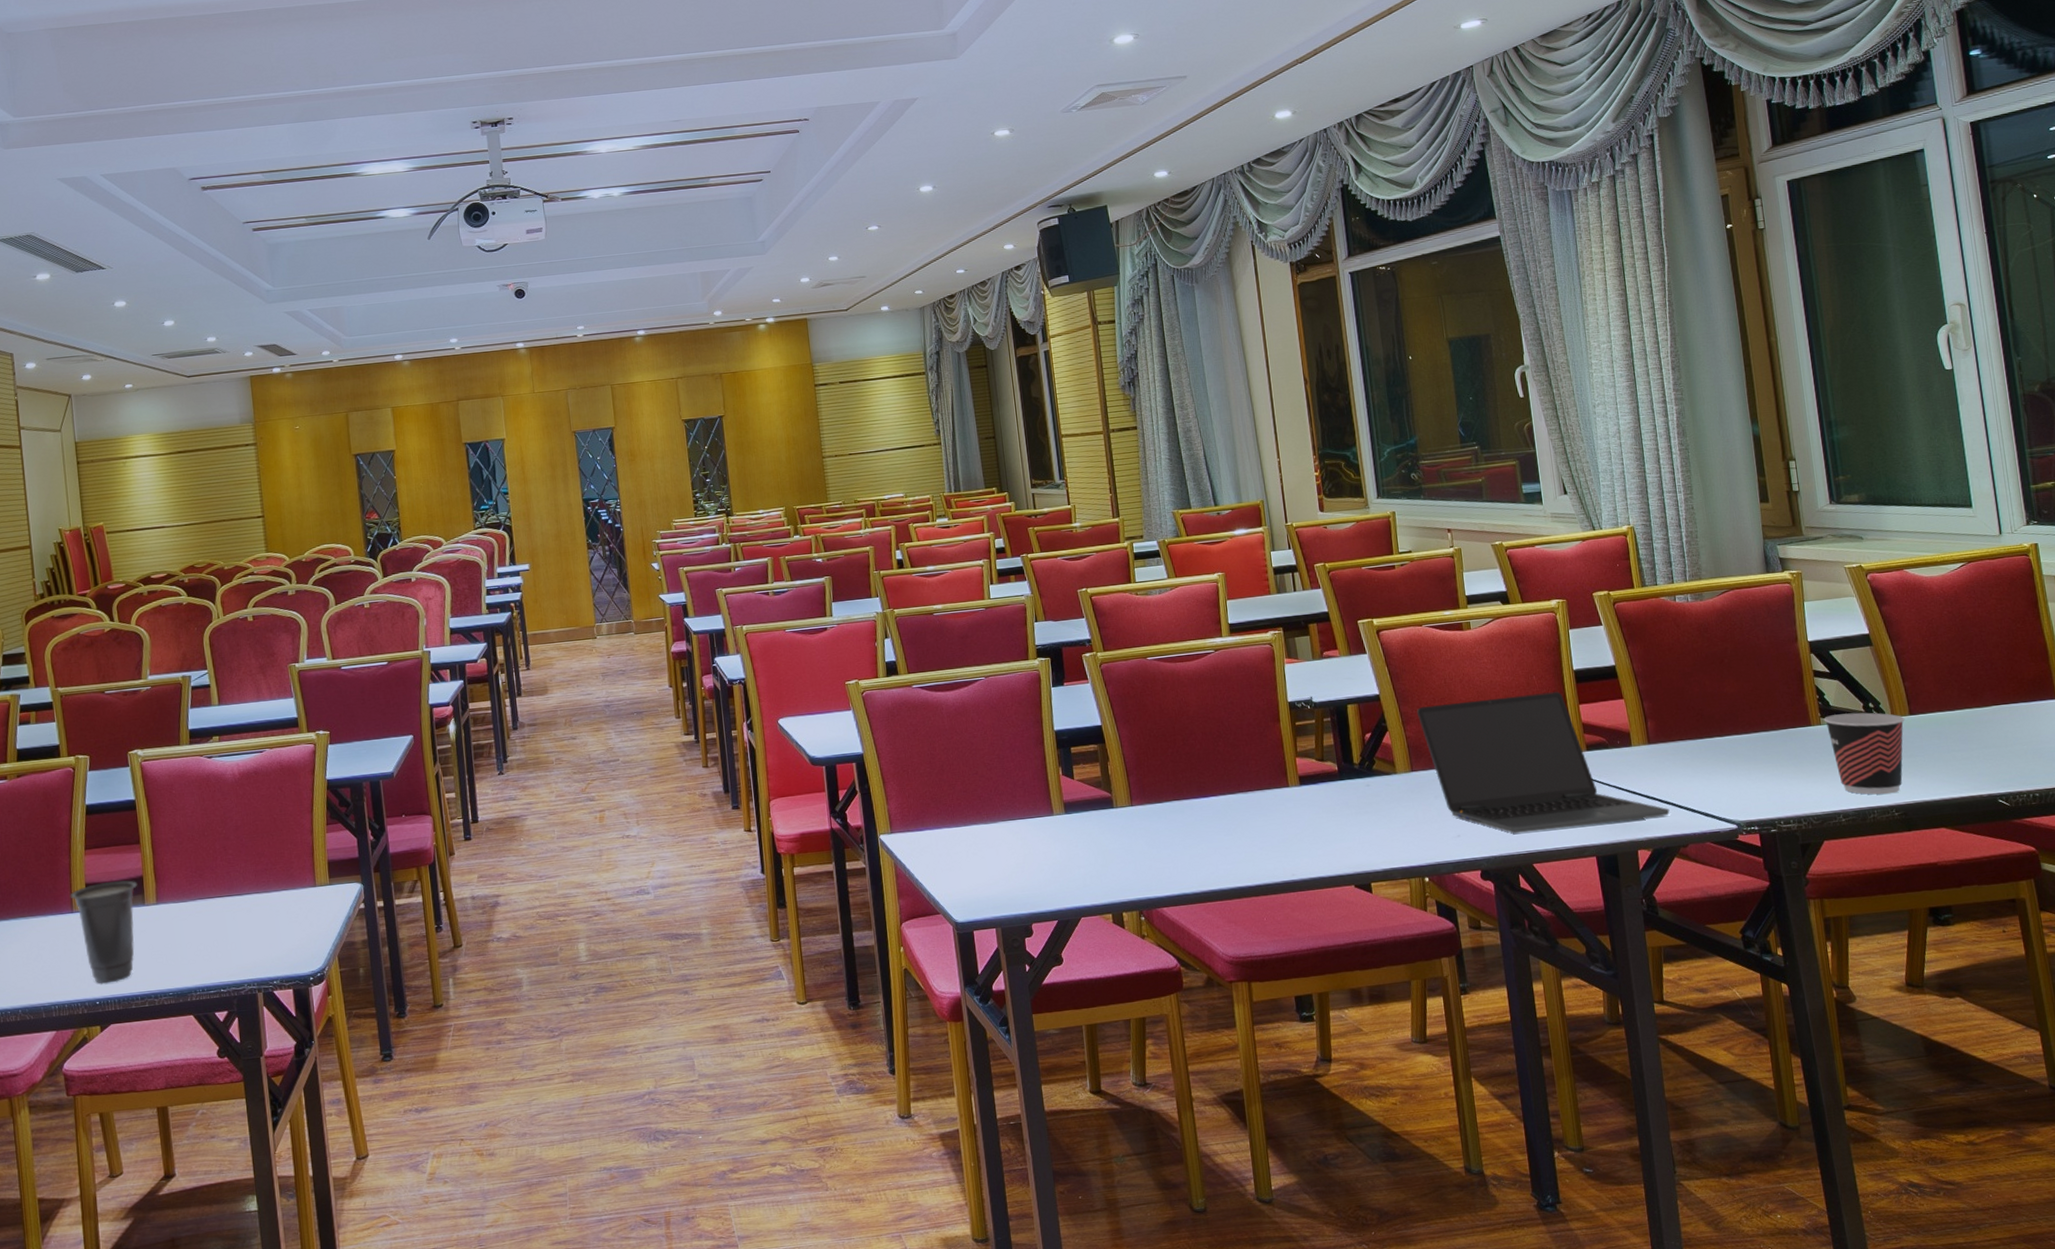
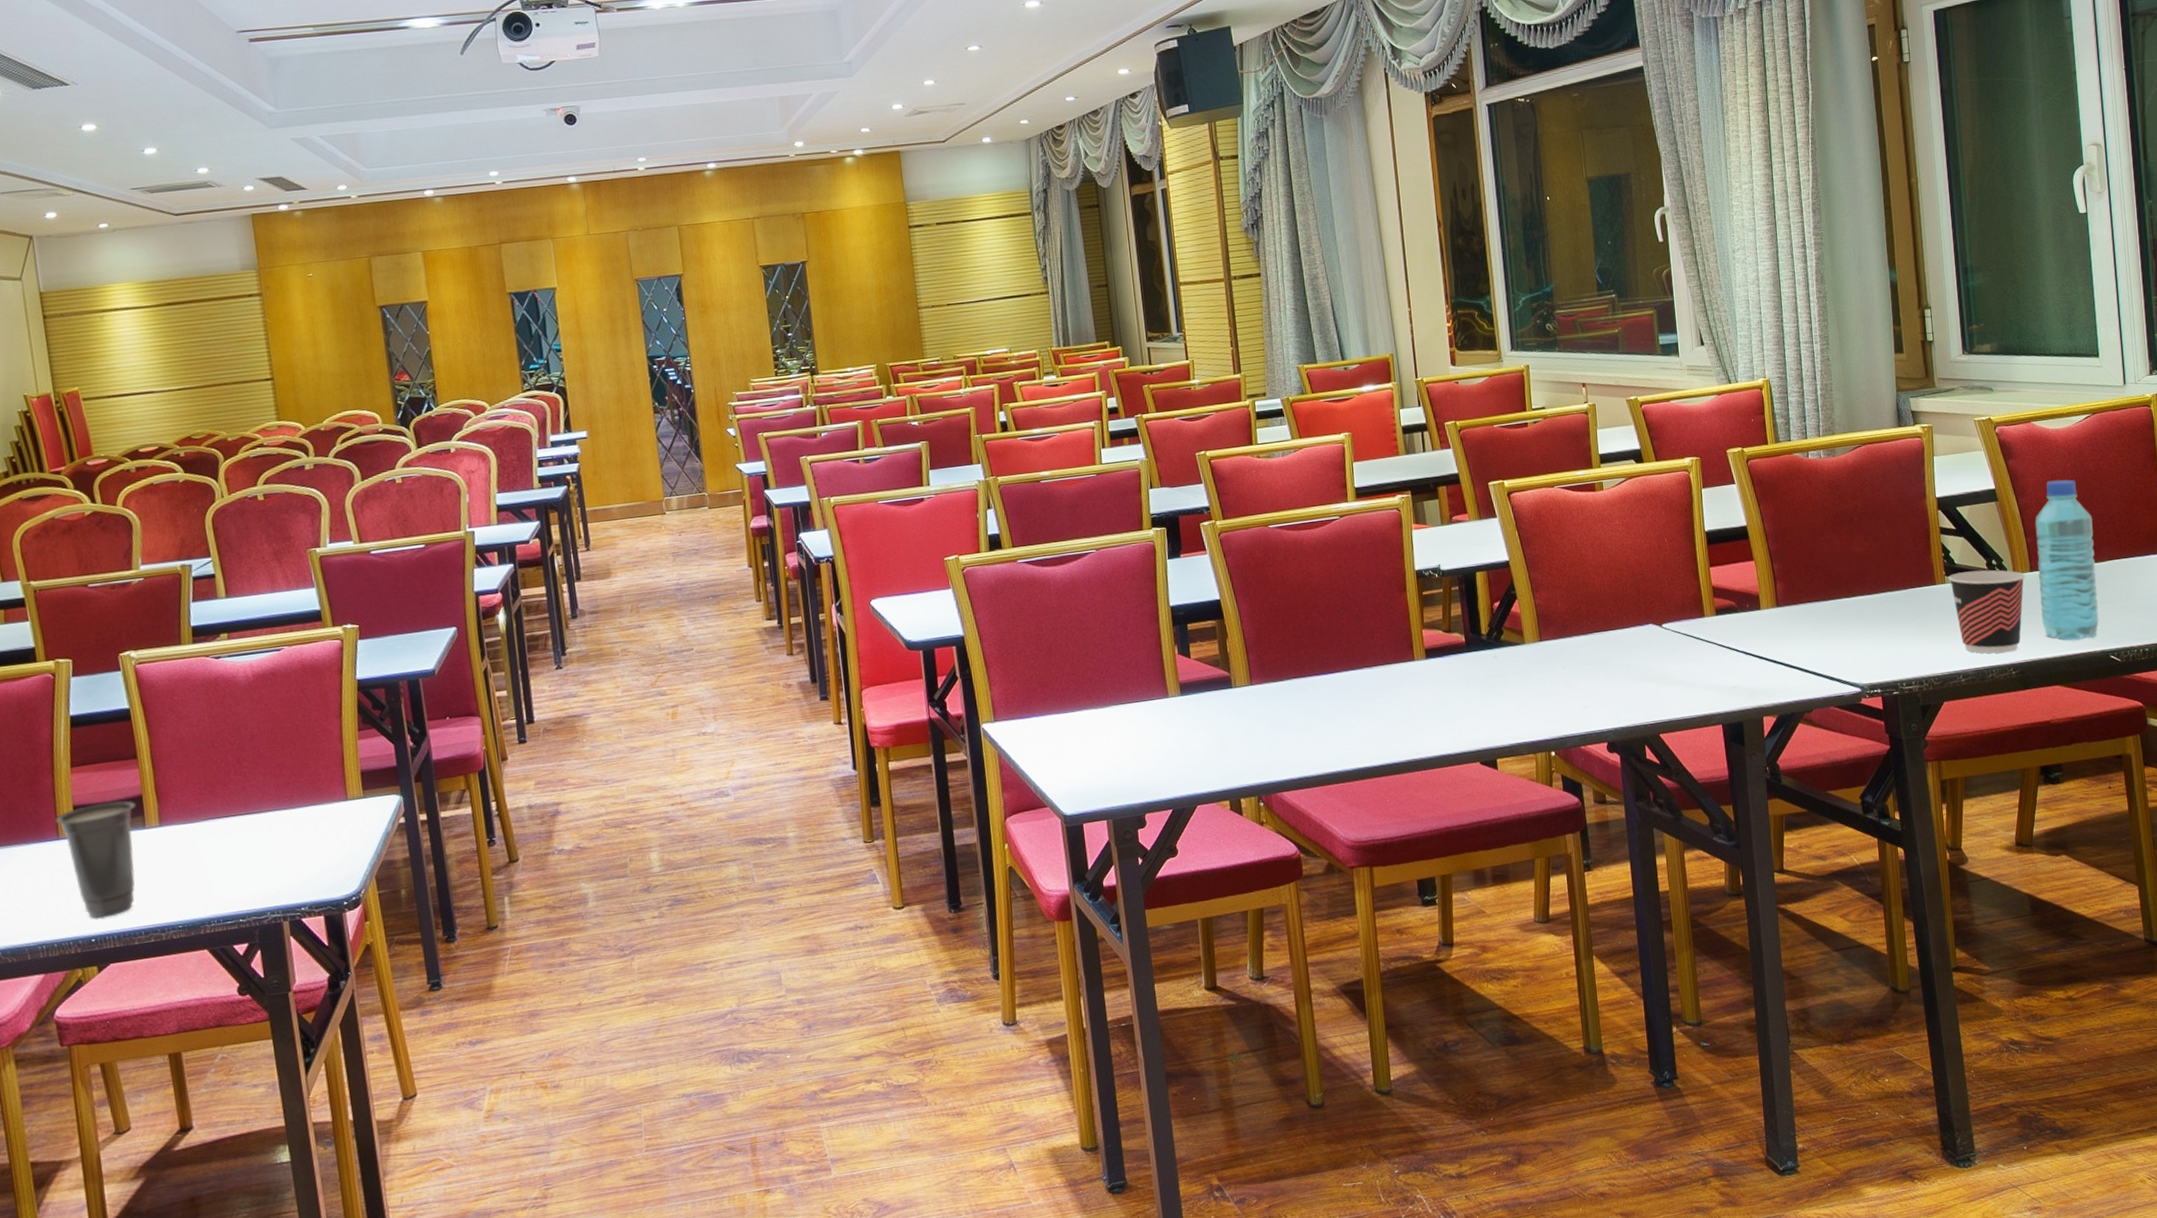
laptop: present [1416,691,1670,834] -> none [1546,554,1796,703]
water bottle: none [1912,626,1985,785] -> present [2034,479,2099,642]

